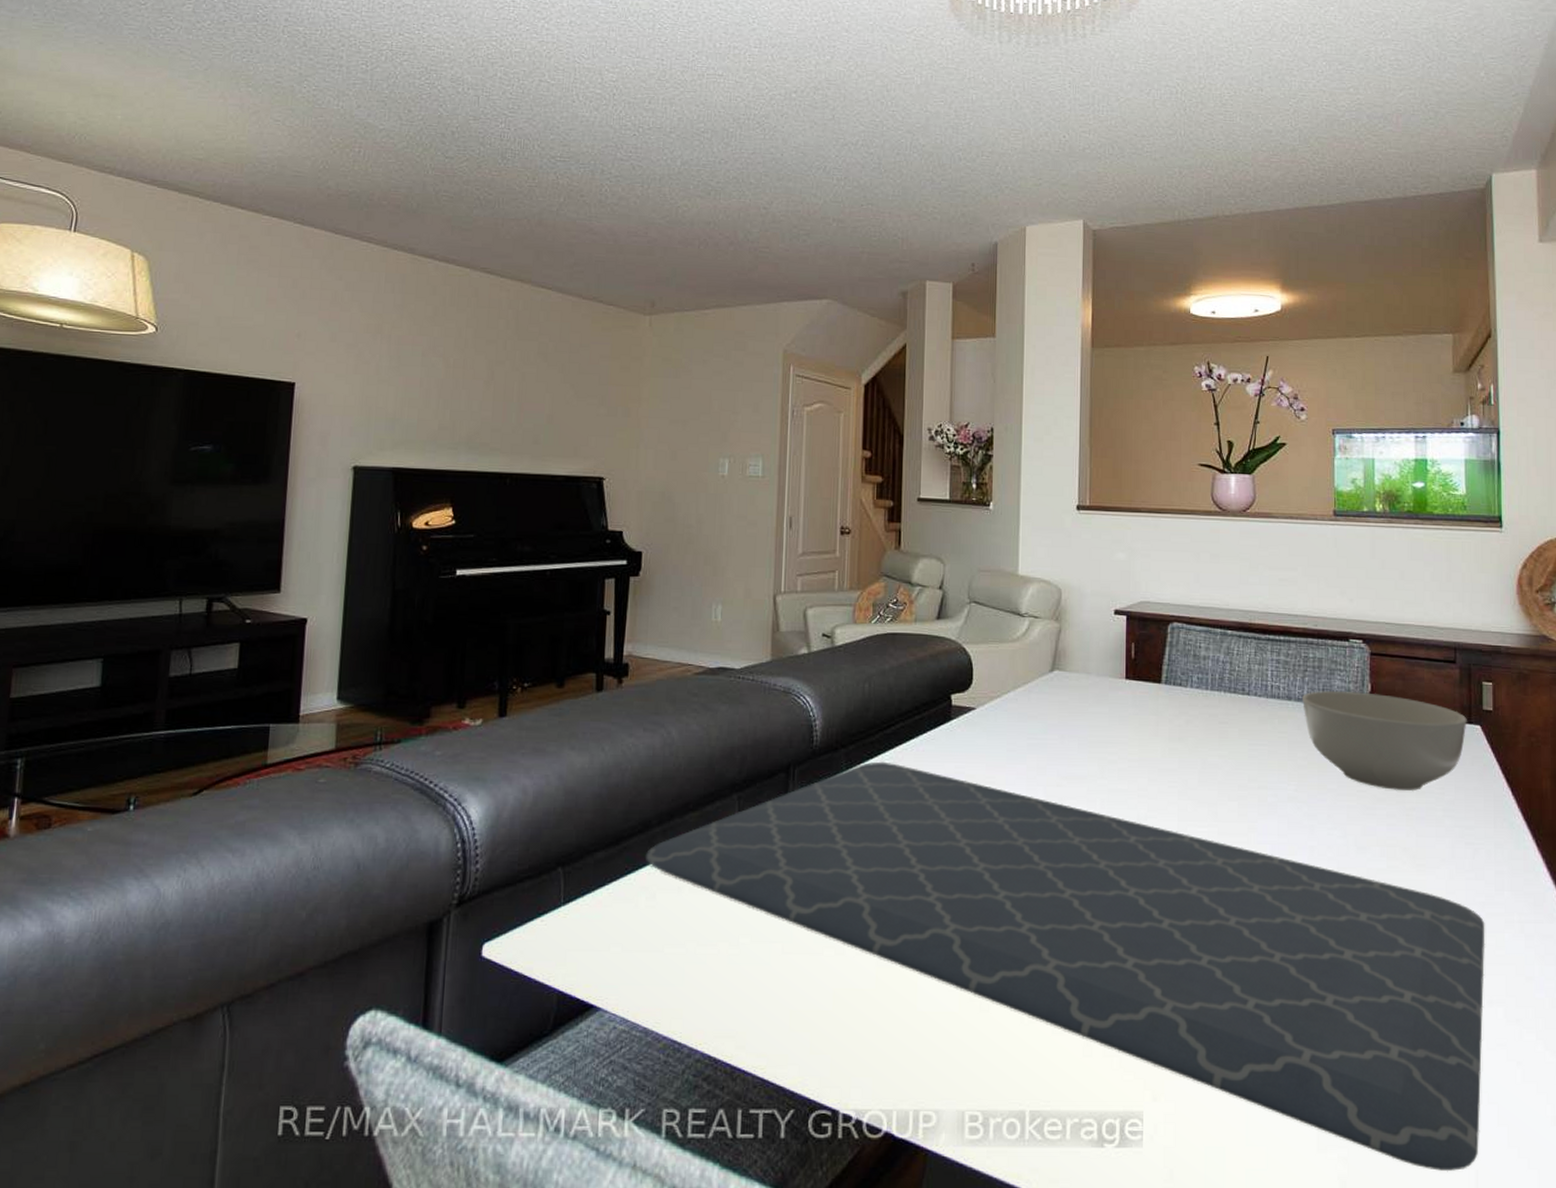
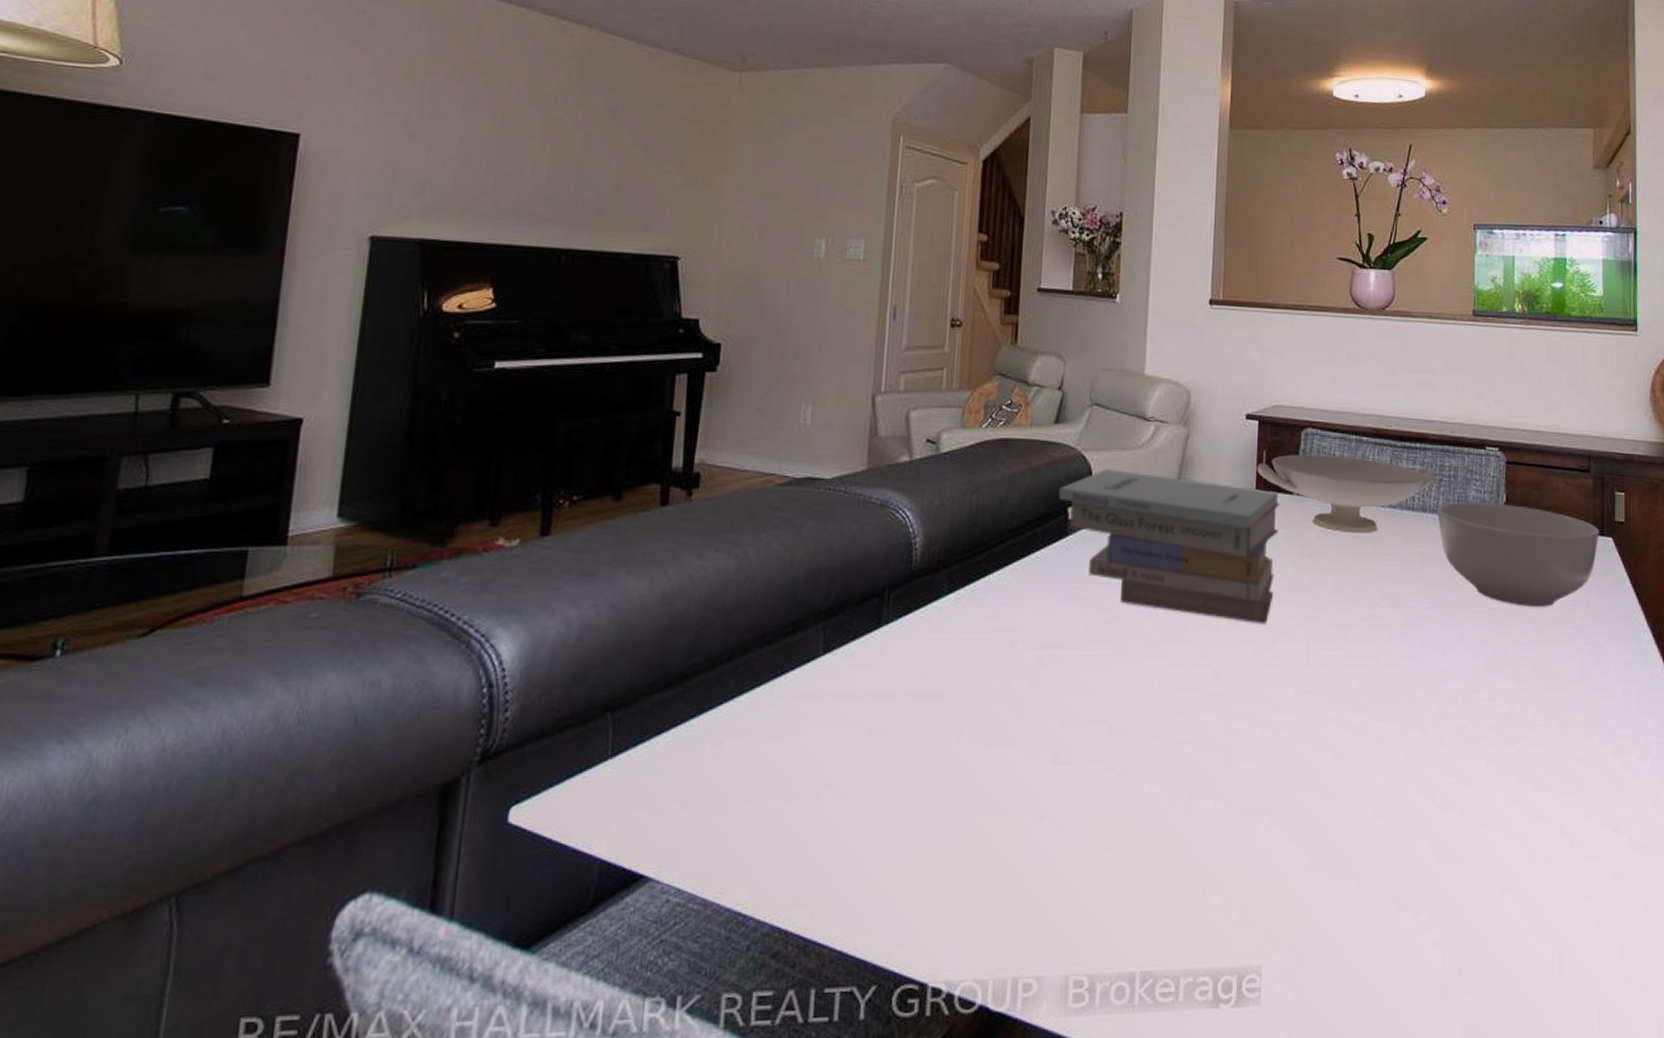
placemat: present [645,761,1485,1172] -> none [711,583,1613,1013]
books: none [942,660,1149,802] -> present [1058,469,1280,624]
decorative bowl: none [1126,646,1300,721] -> present [1256,454,1436,534]

